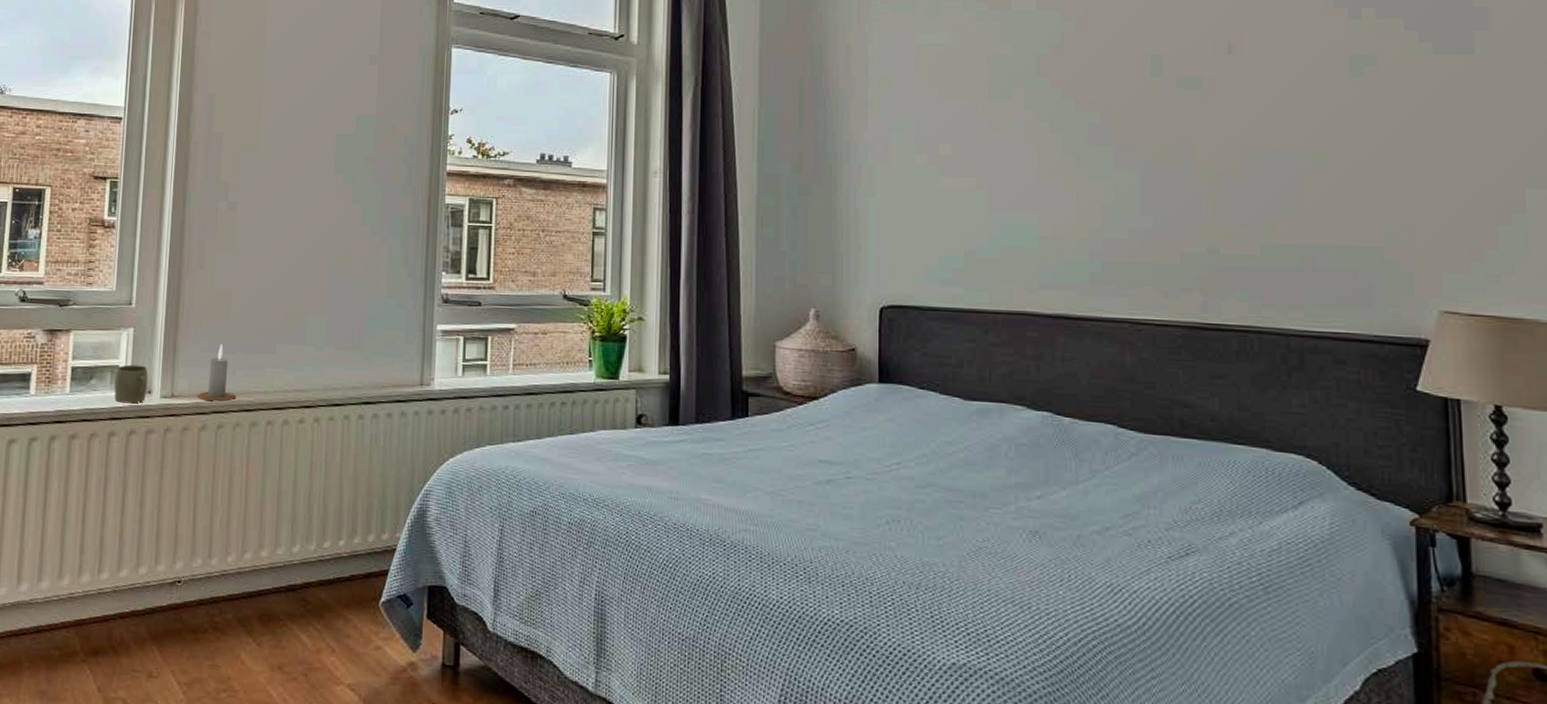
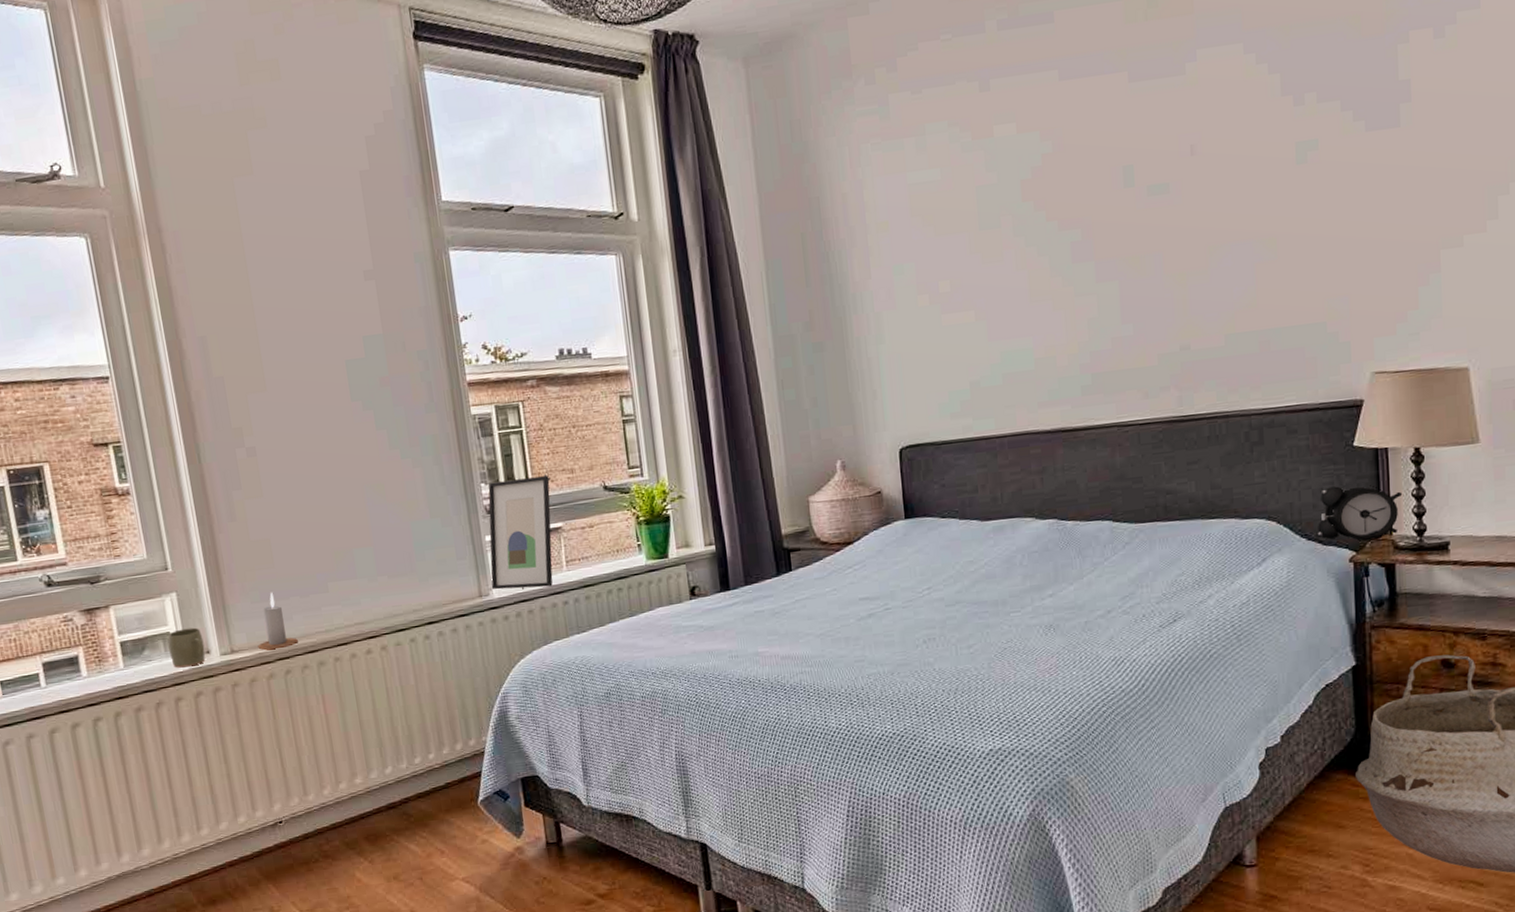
picture frame: none [434,272,512,388] -> present [488,474,553,590]
alarm clock: none [1370,432,1480,503] -> present [1318,485,1403,540]

